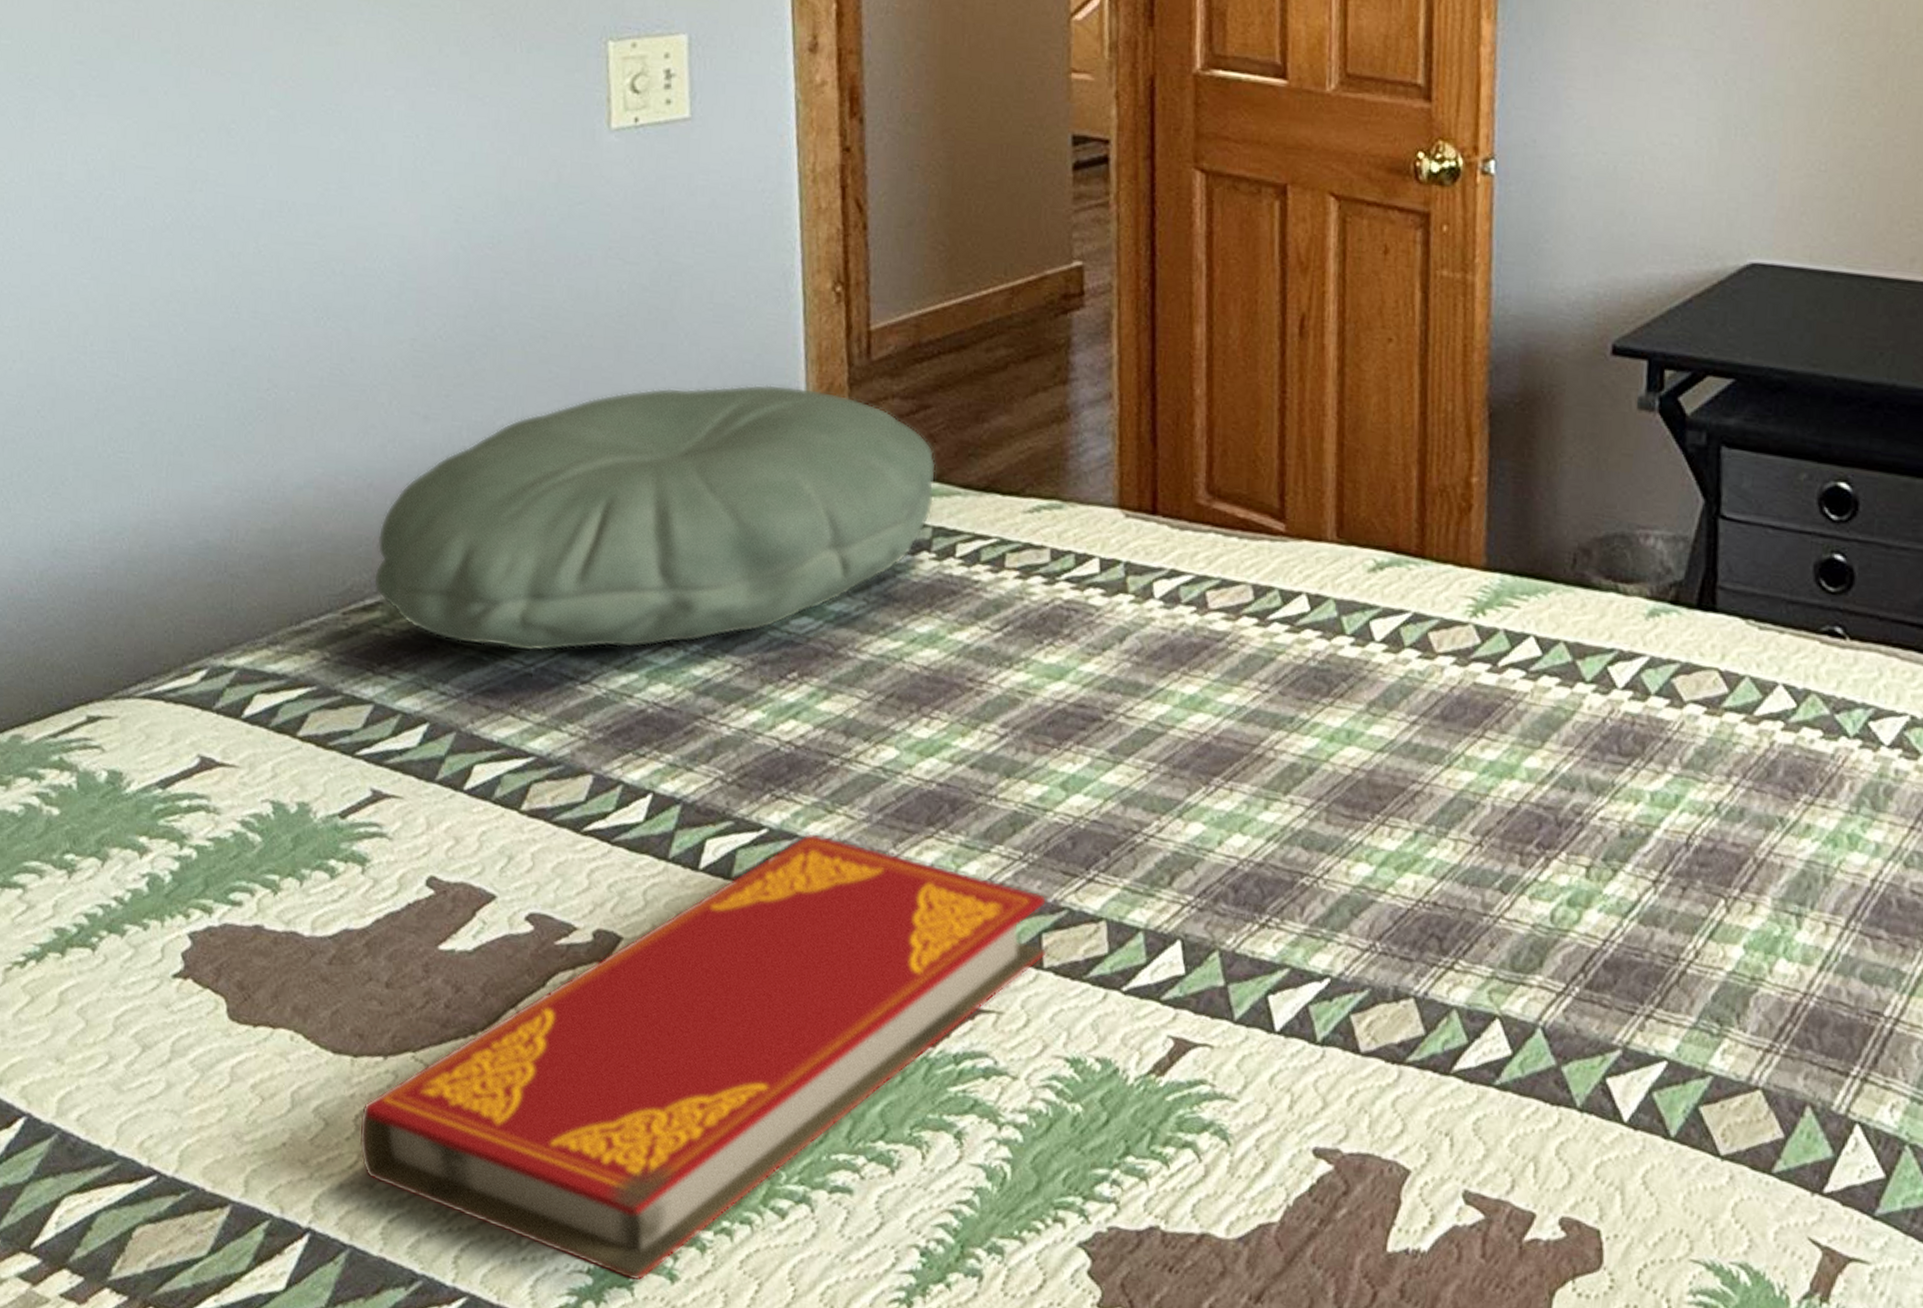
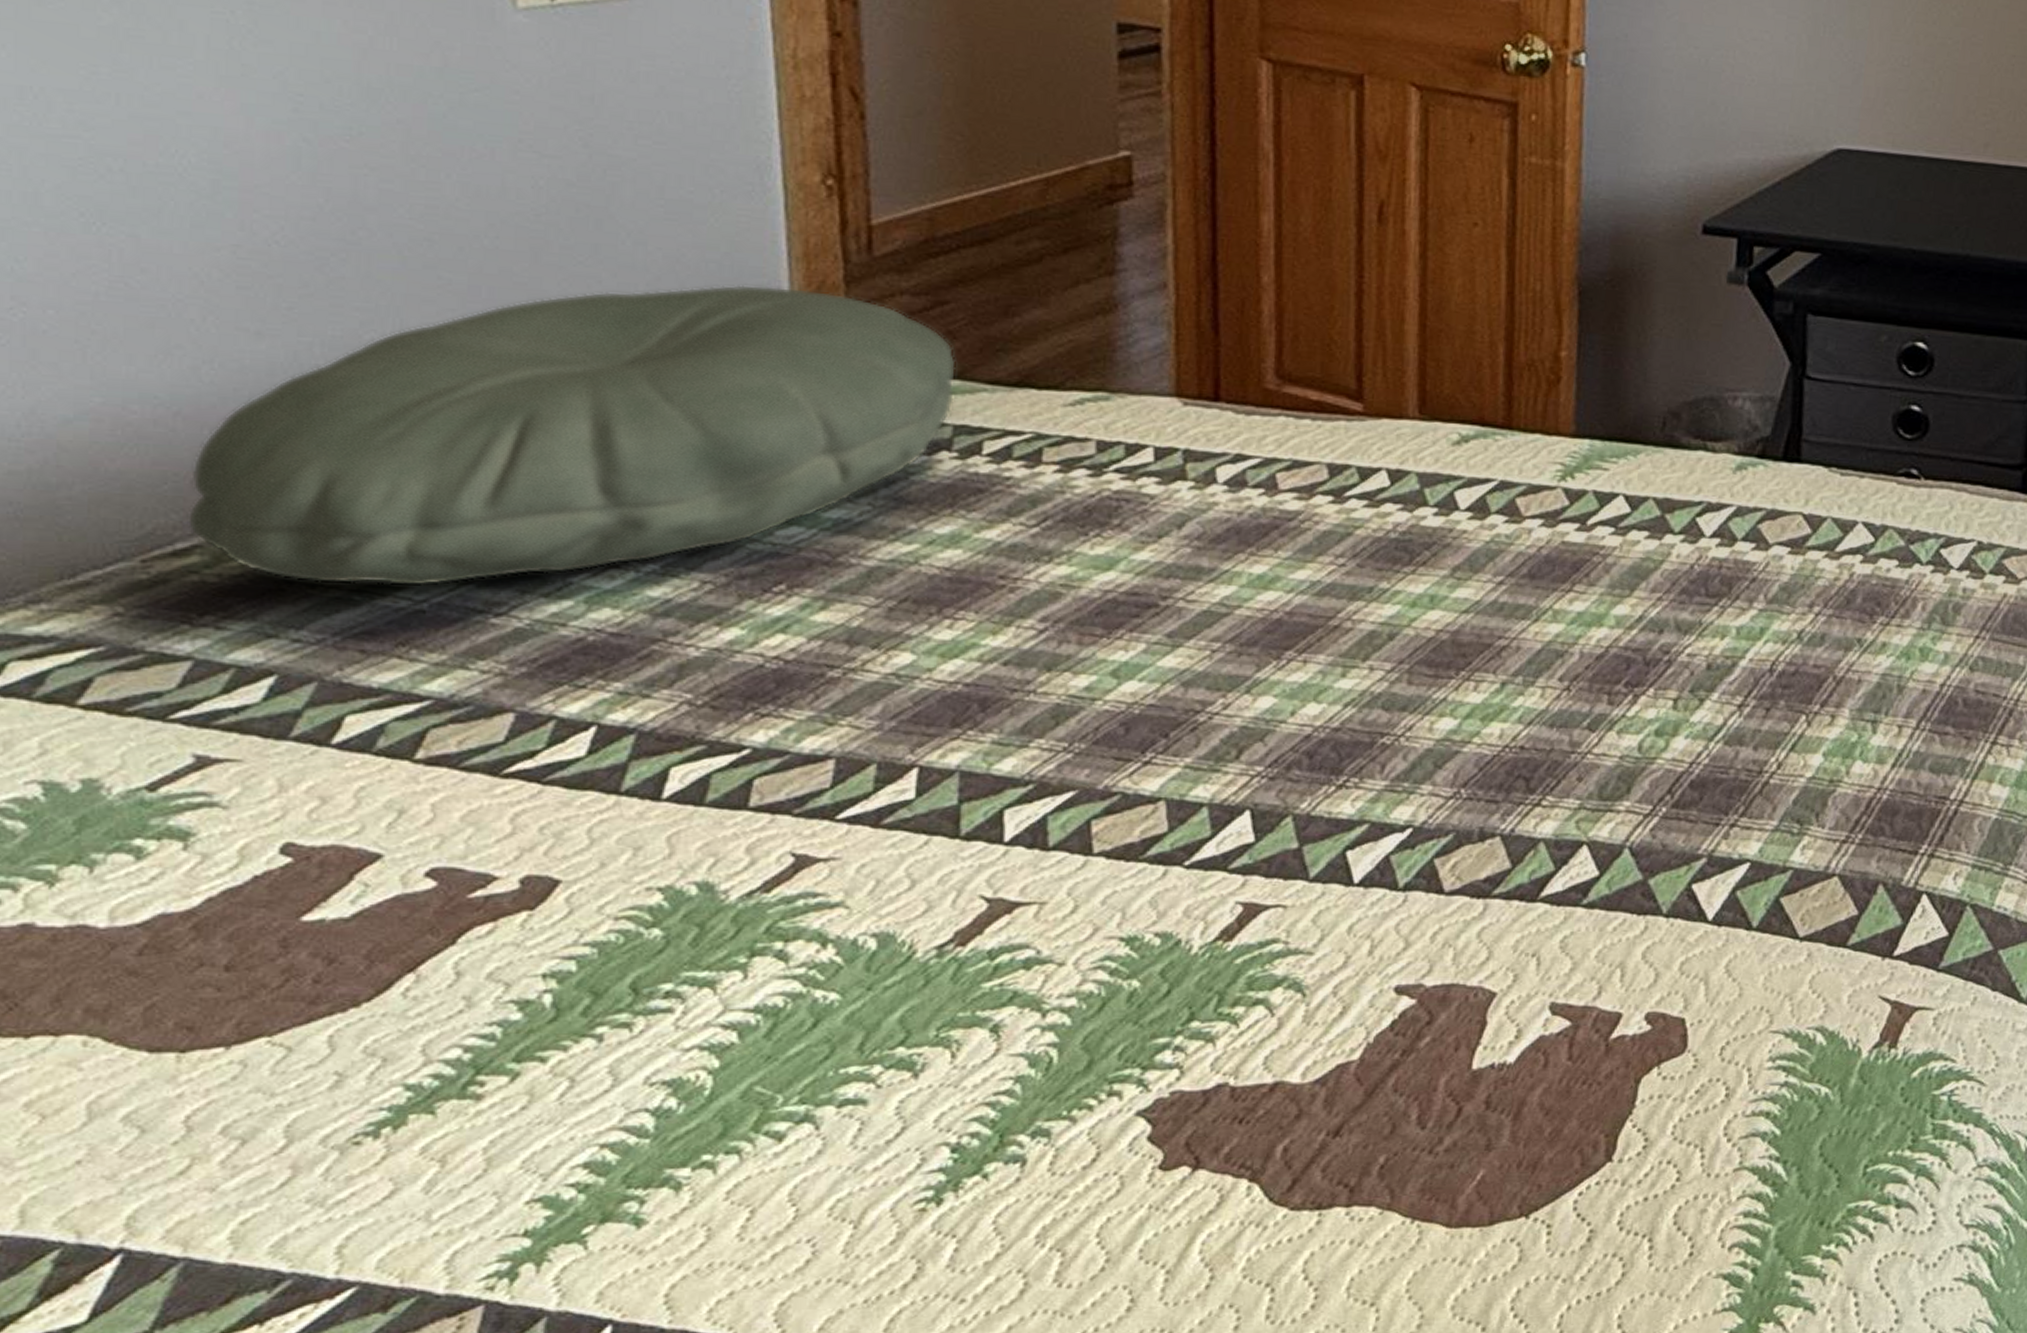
hardback book: present [358,833,1047,1282] -> none [191,748,1097,1234]

